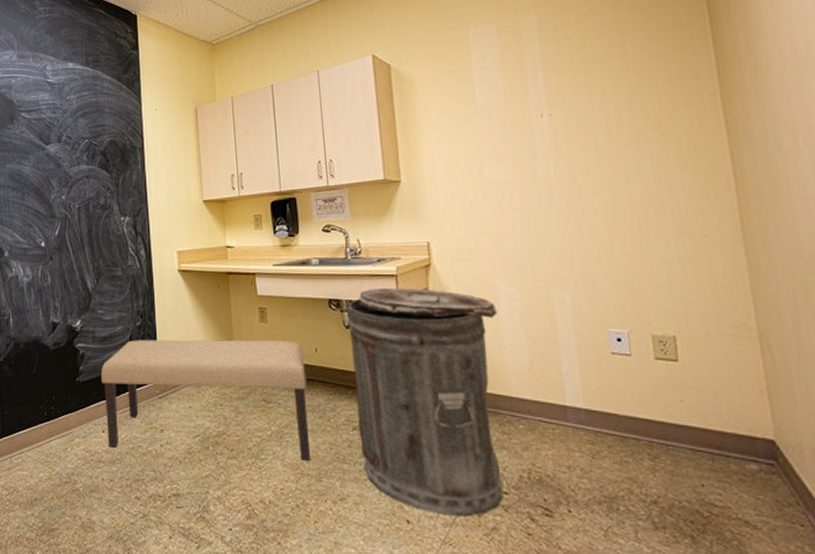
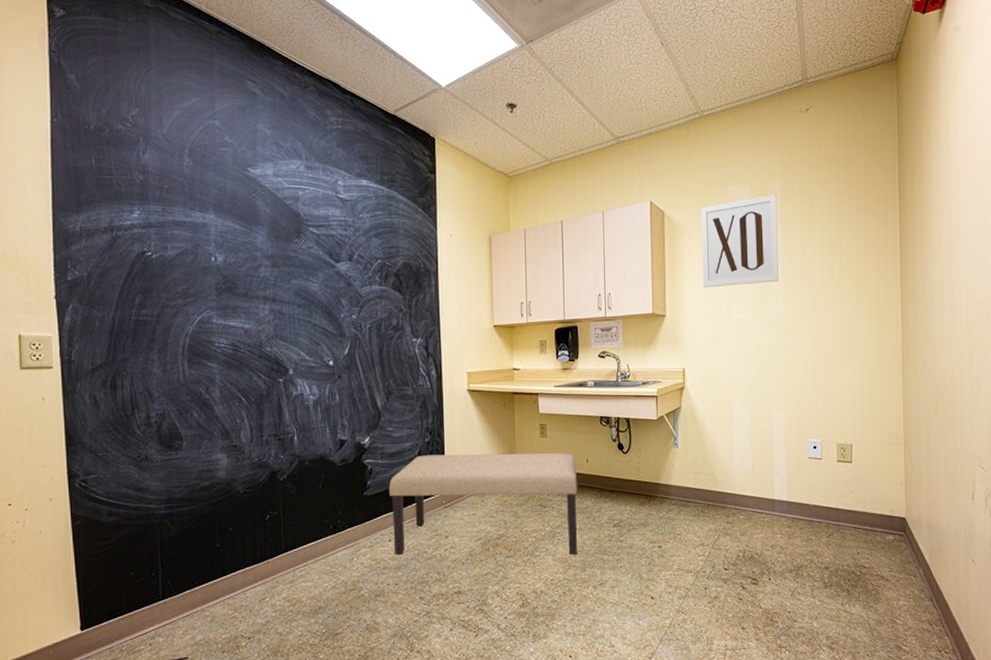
trash can: present [347,288,504,517] -> none [615,407,732,591]
wall art: none [434,32,545,147] -> present [700,194,779,288]

